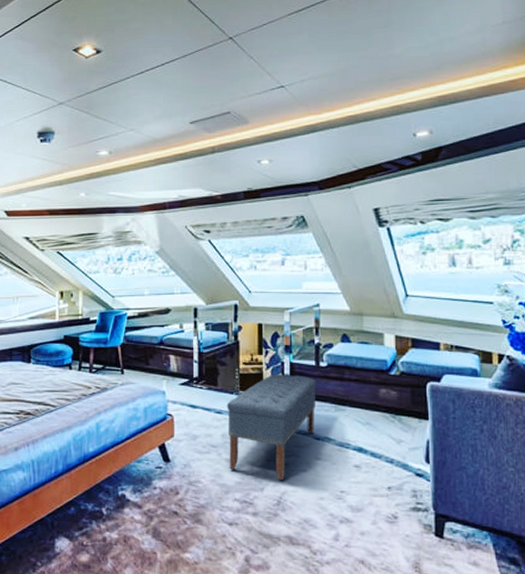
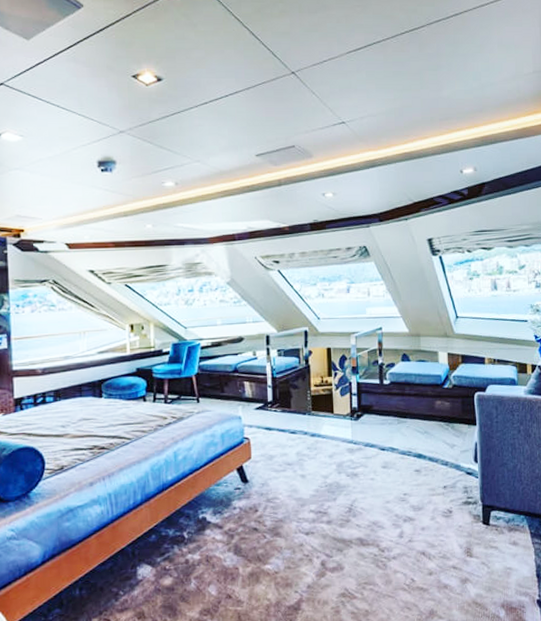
bench: present [227,374,318,480] -> none [301,393,382,489]

